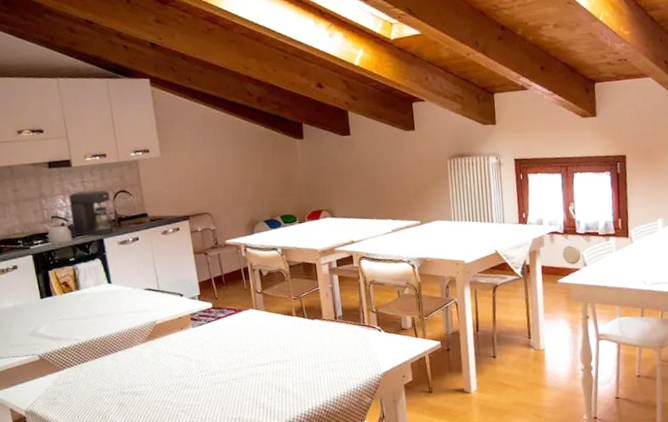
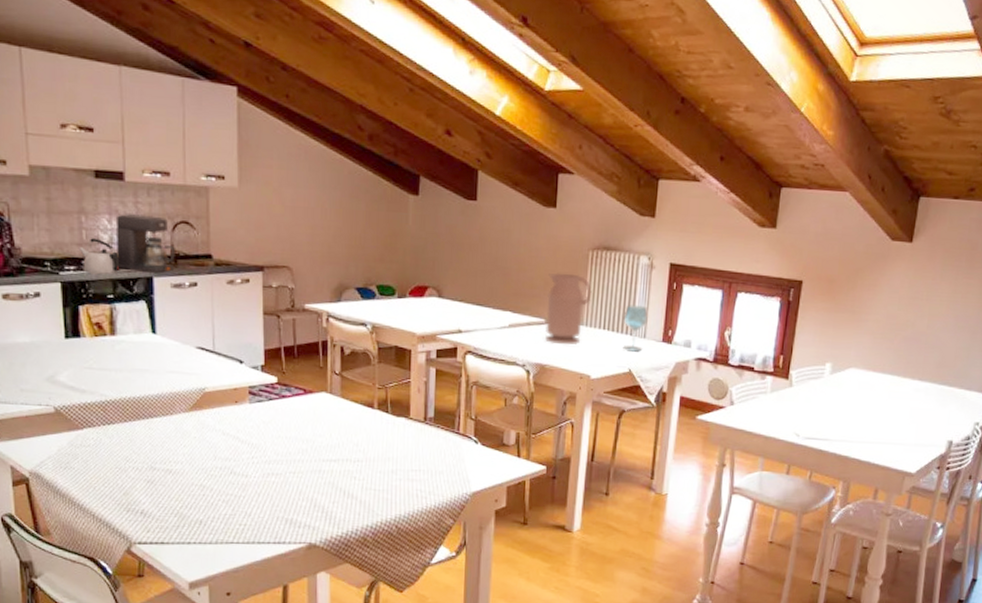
water jug: none [417,180,455,241] -> present [545,273,592,345]
wine glass: none [483,197,504,236] -> present [623,305,648,352]

